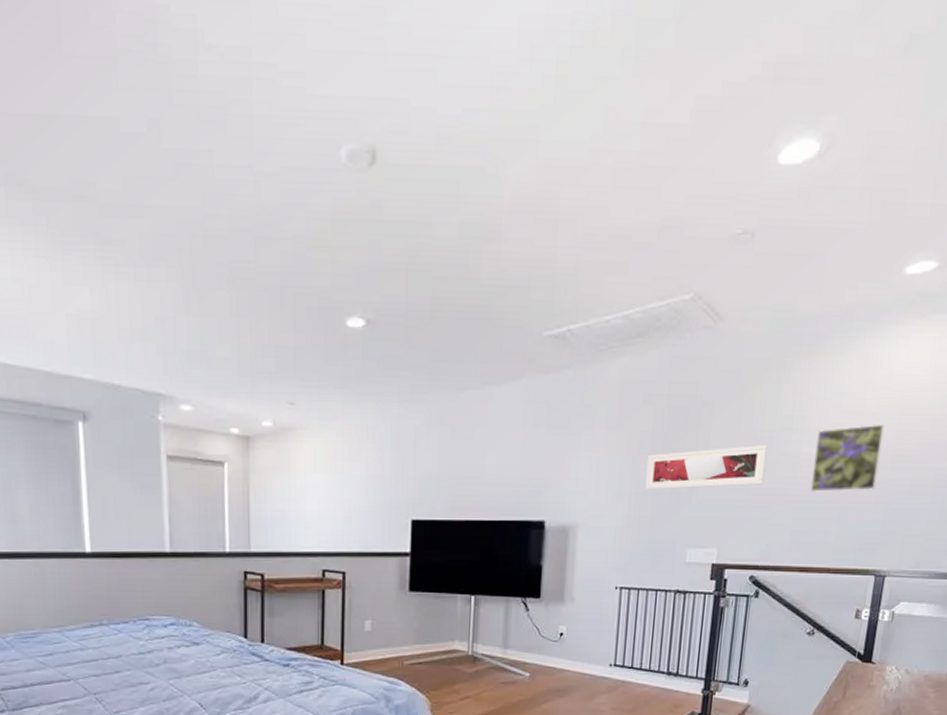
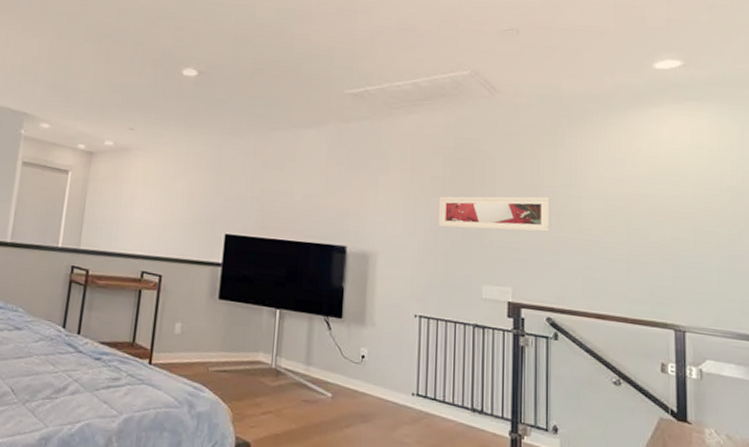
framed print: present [810,423,885,492] -> none [595,188,660,247]

